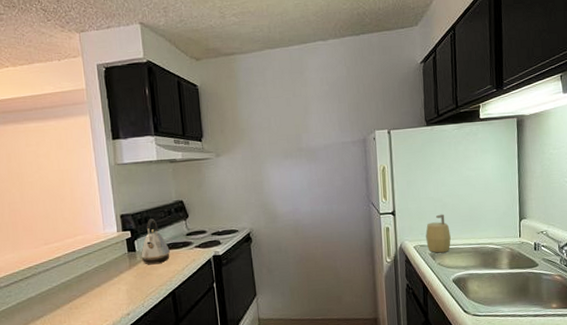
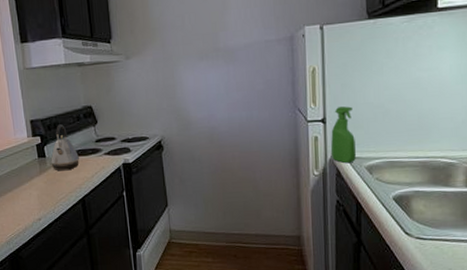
spray bottle: none [400,200,421,251] -> present [330,106,356,164]
soap dispenser: present [425,214,451,253] -> none [362,122,393,167]

